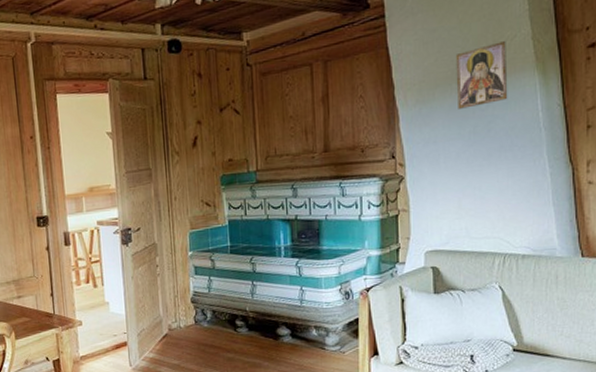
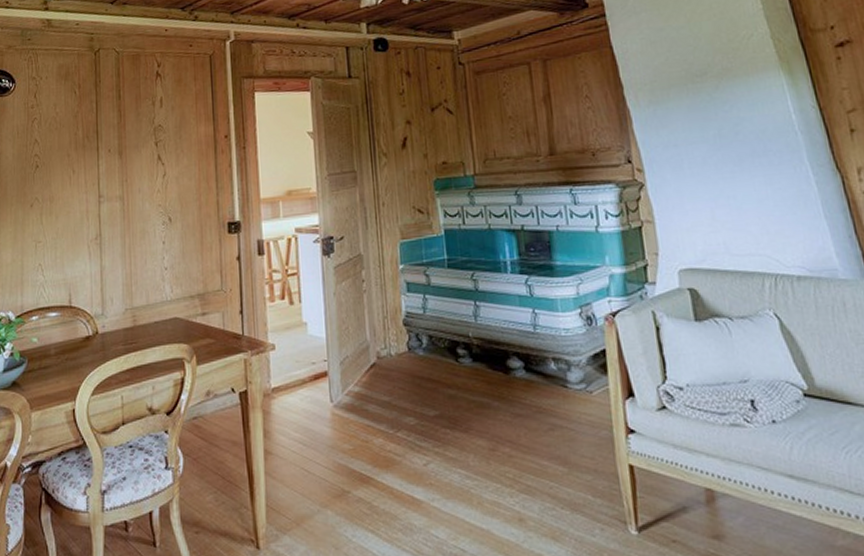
religious icon: present [455,41,508,109] -> none [688,40,754,111]

